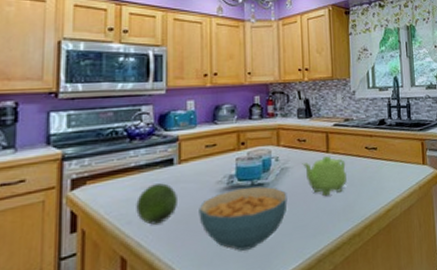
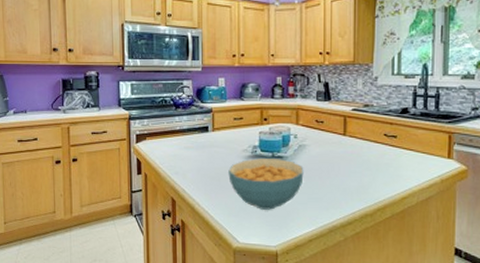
fruit: present [136,183,177,225] -> none [181,146,212,177]
teapot: present [302,156,347,197] -> none [319,139,362,176]

